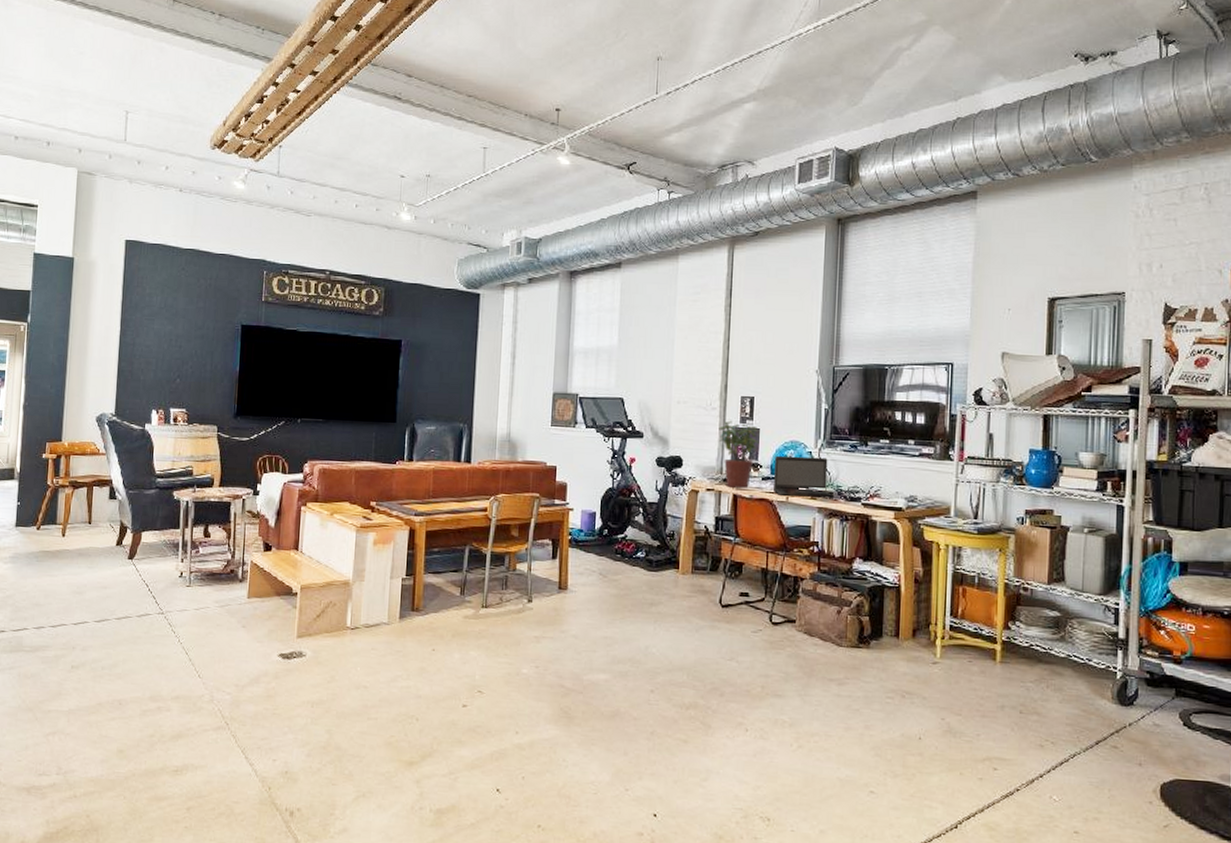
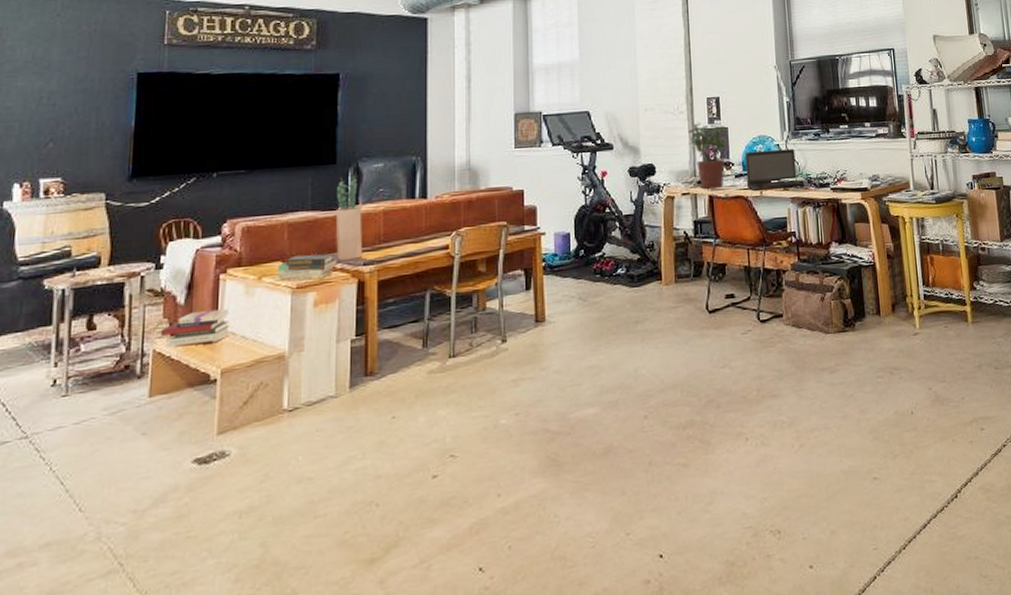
books: none [256,534,309,563] -> present [160,308,231,348]
books: none [342,498,394,524] -> present [273,254,338,282]
vase: none [393,432,416,511] -> present [335,172,363,262]

